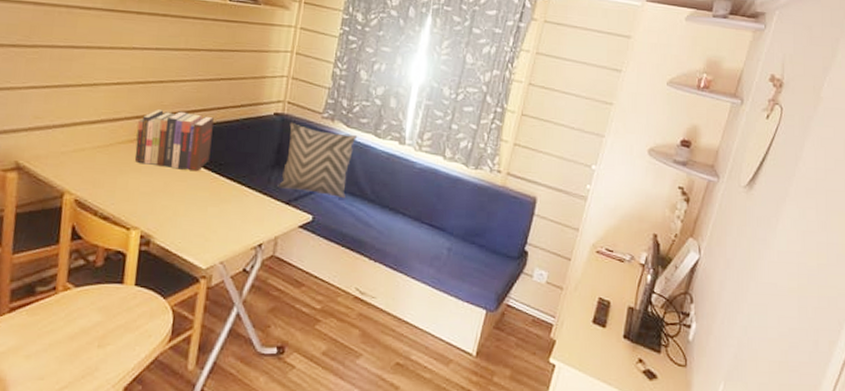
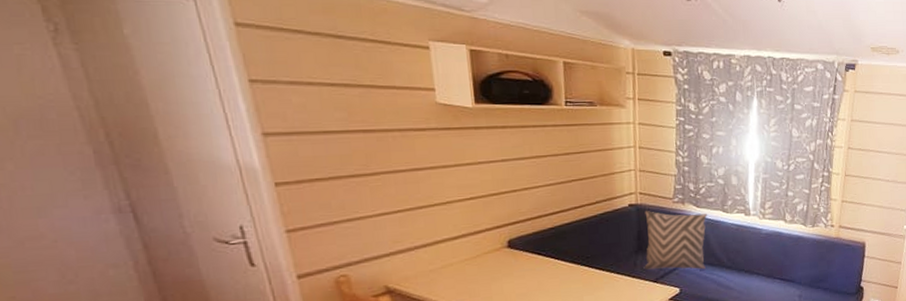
books: present [134,110,214,172] -> none [500,215,577,269]

